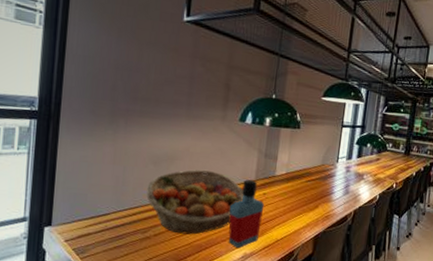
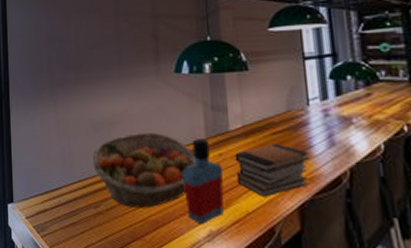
book stack: none [273,188,330,229] -> present [235,144,310,197]

